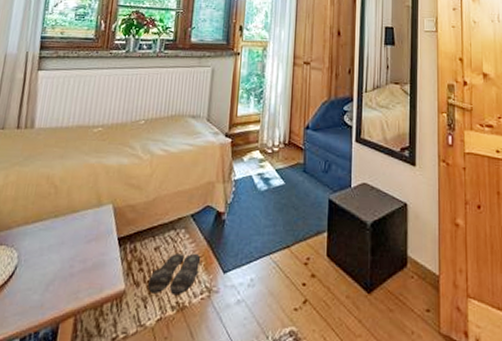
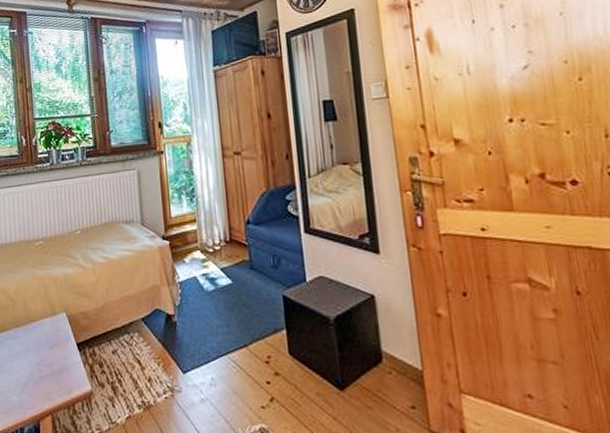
slippers: present [148,253,200,295] -> none [112,355,158,395]

